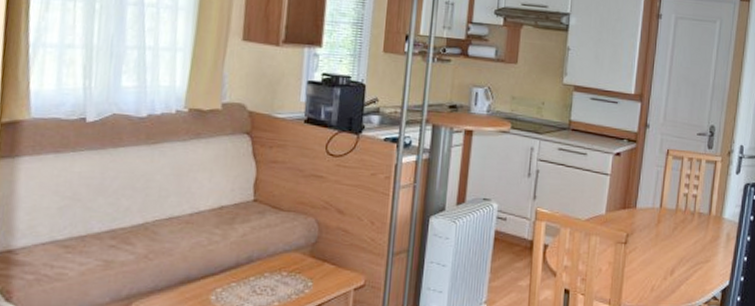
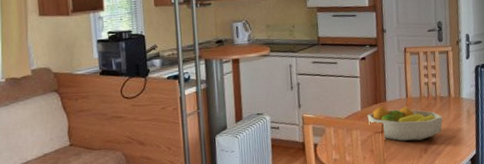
fruit bowl: none [611,213,698,260] -> present [367,106,443,141]

